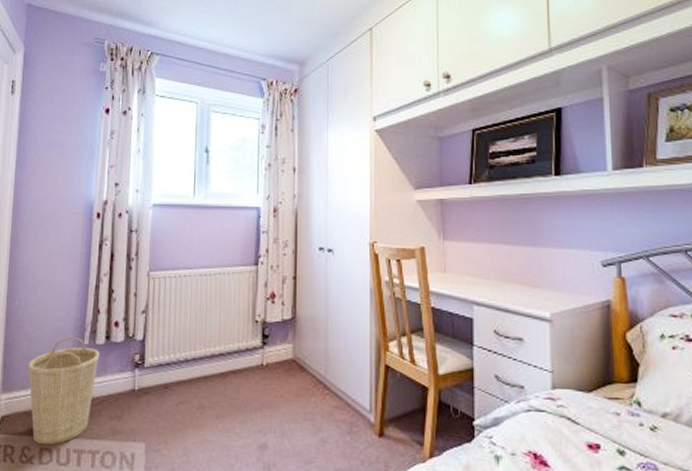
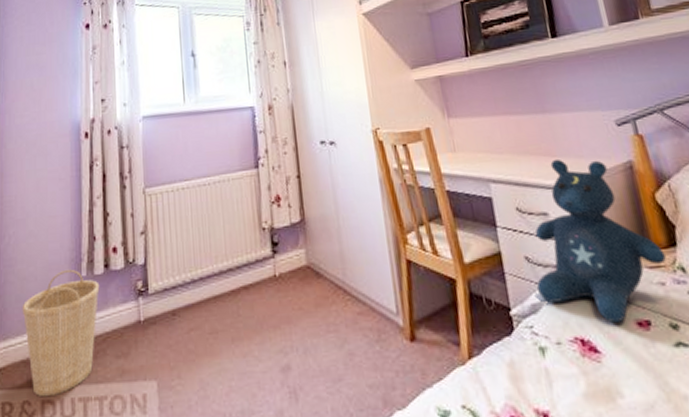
stuffed bear: none [501,290,625,444] -> present [535,158,666,324]

